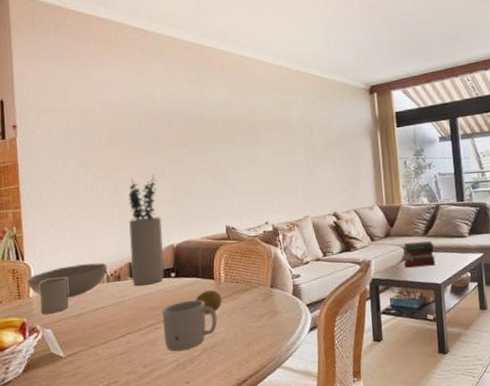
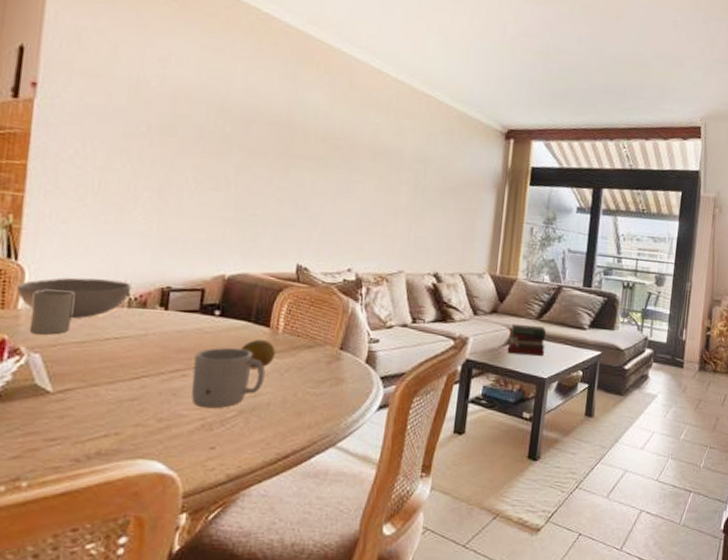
vase: present [129,174,165,286] -> none [161,182,218,320]

